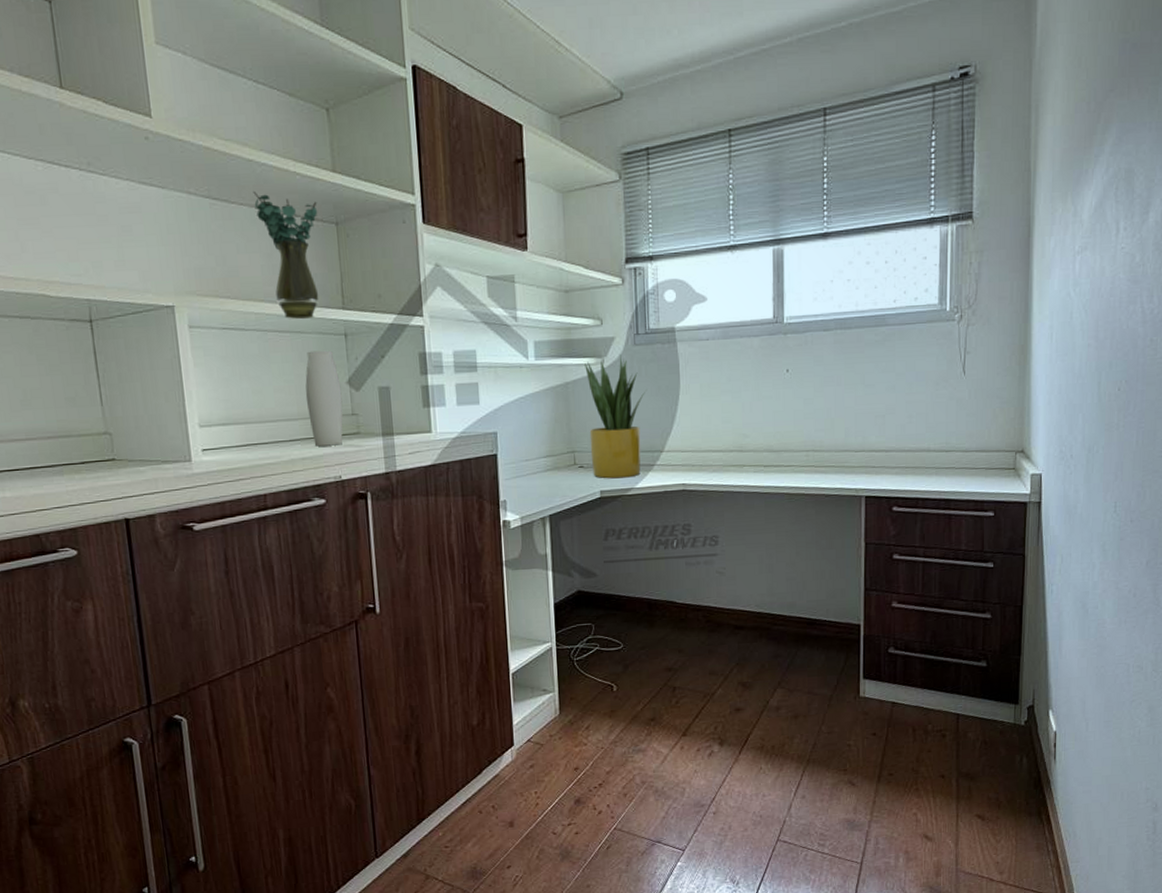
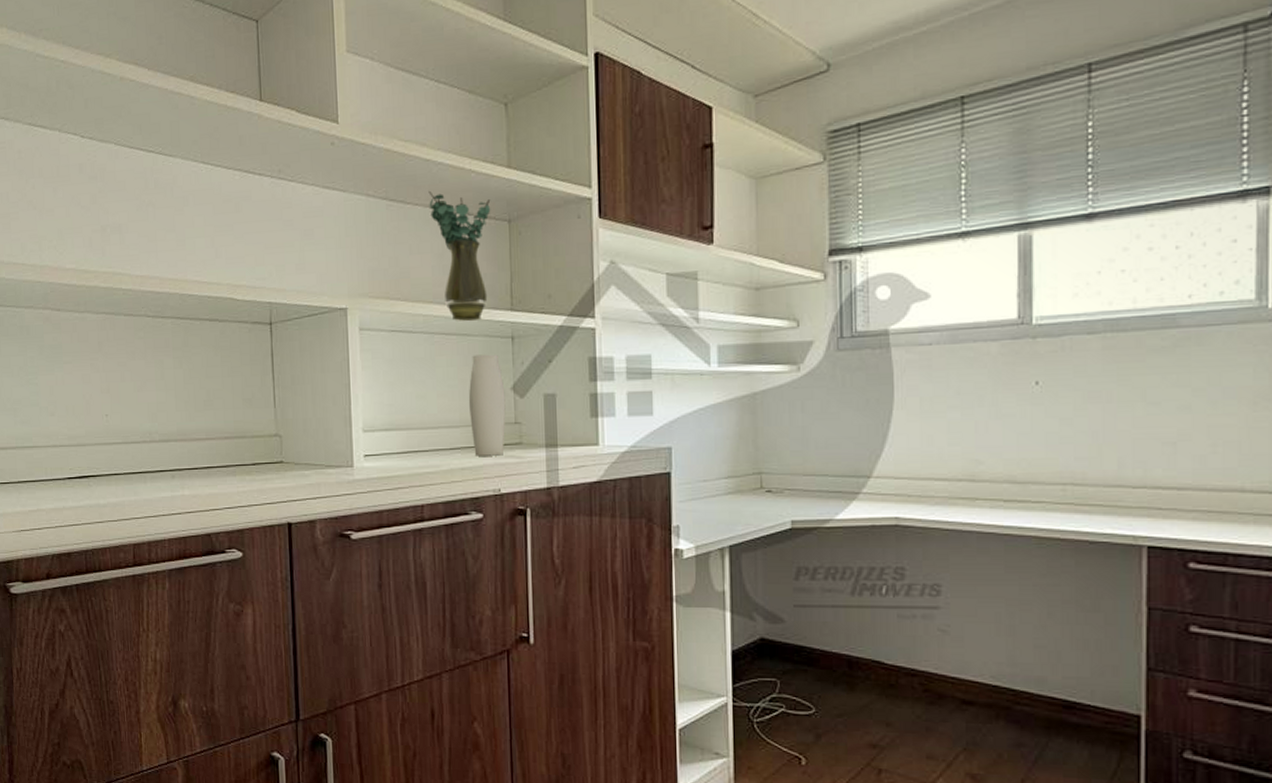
planter: present [585,355,648,479] -> none [776,361,853,507]

